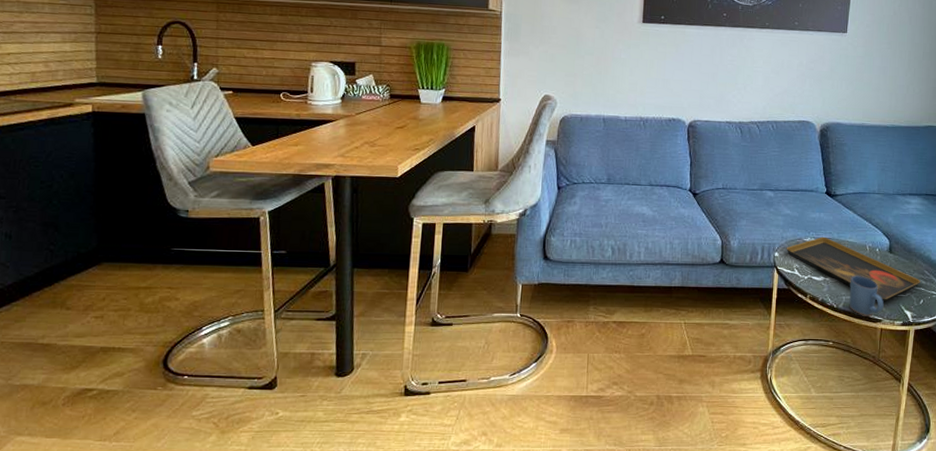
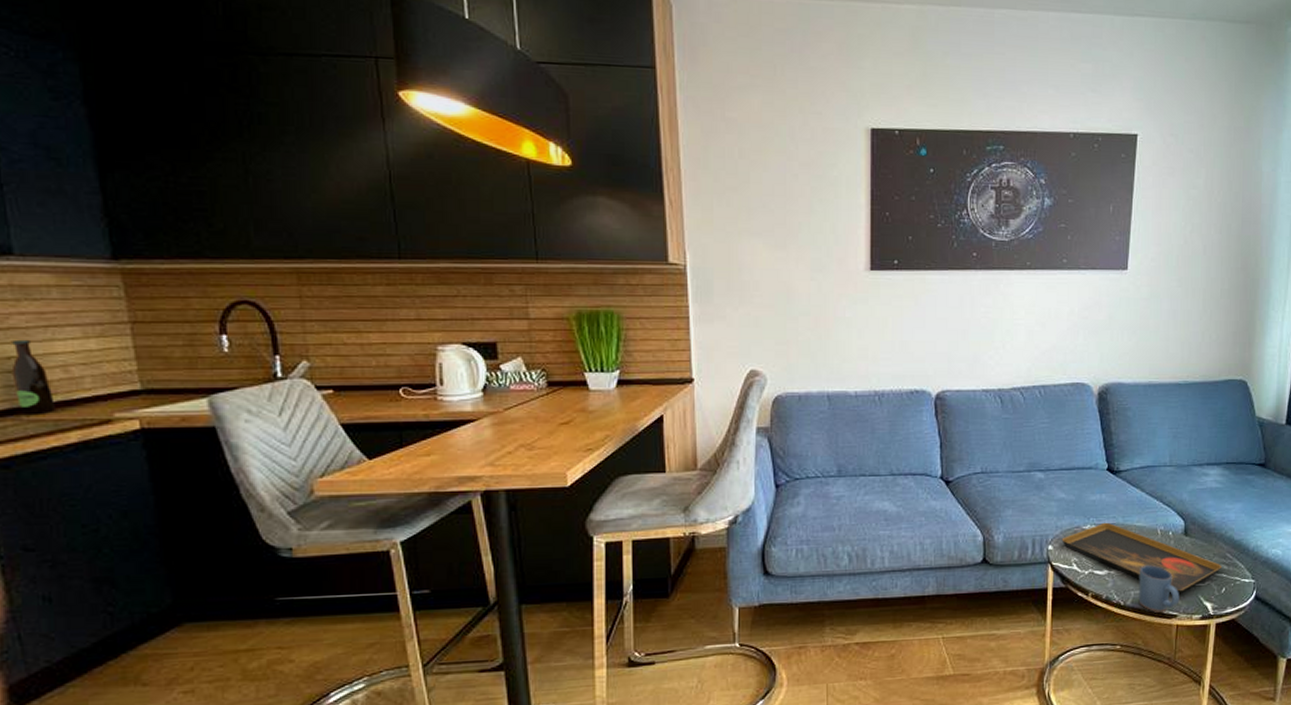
bottle: none [8,41,36,96] -> present [11,339,55,414]

